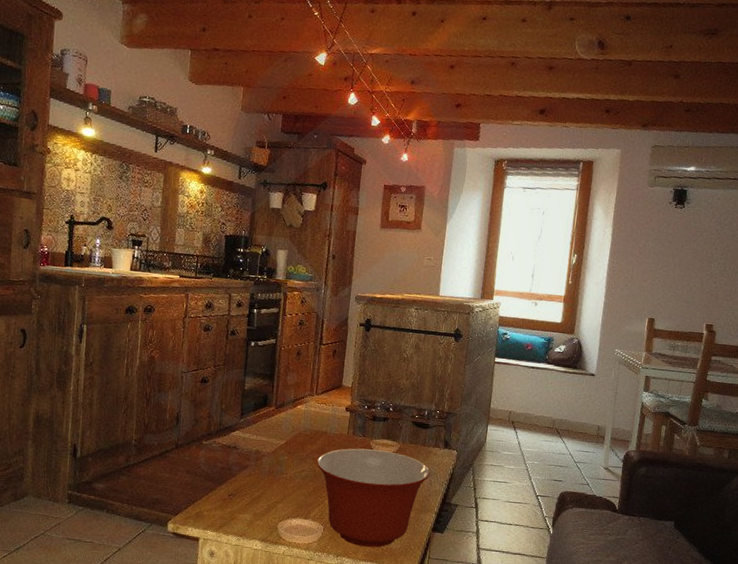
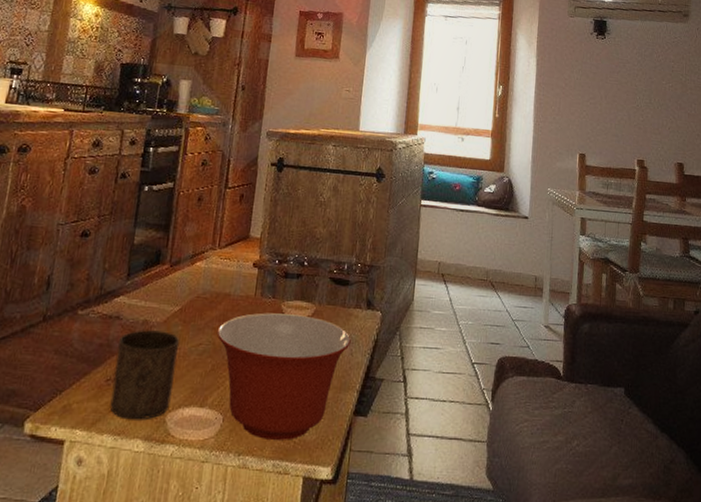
cup: none [233,457,287,526] -> present [110,329,180,420]

